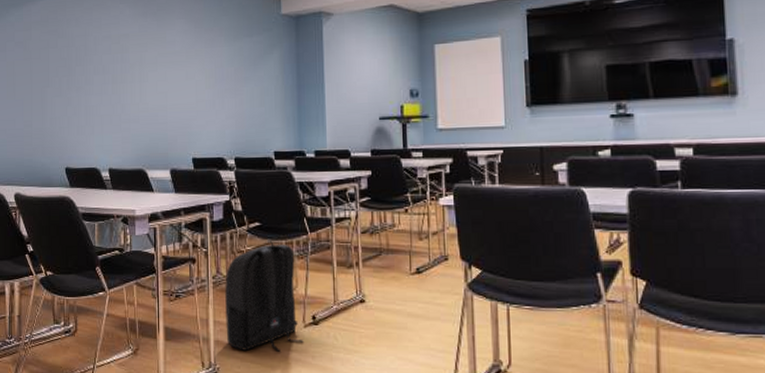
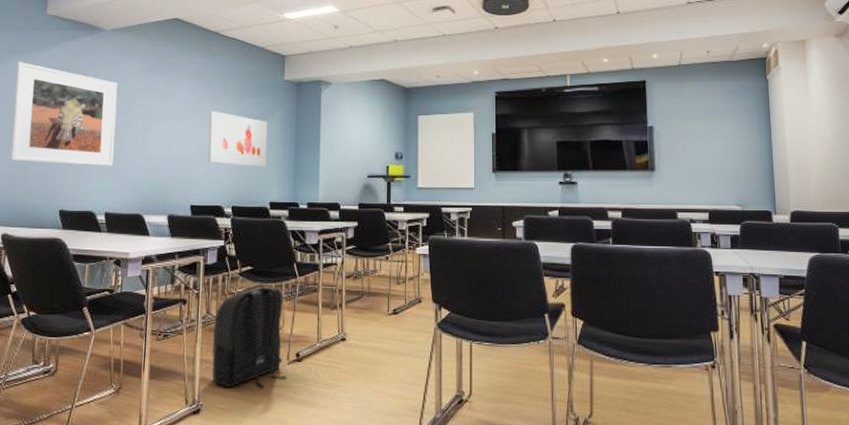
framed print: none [13,15,113,121] -> present [10,62,117,167]
wall art: none [205,53,268,114] -> present [207,110,267,168]

